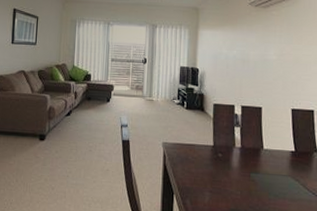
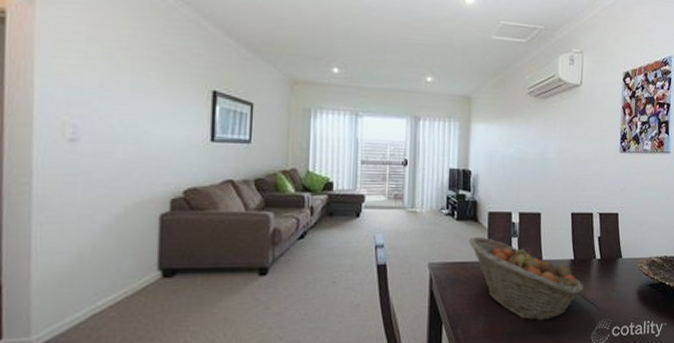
fruit basket: none [196,123,305,204] -> present [468,236,584,321]

